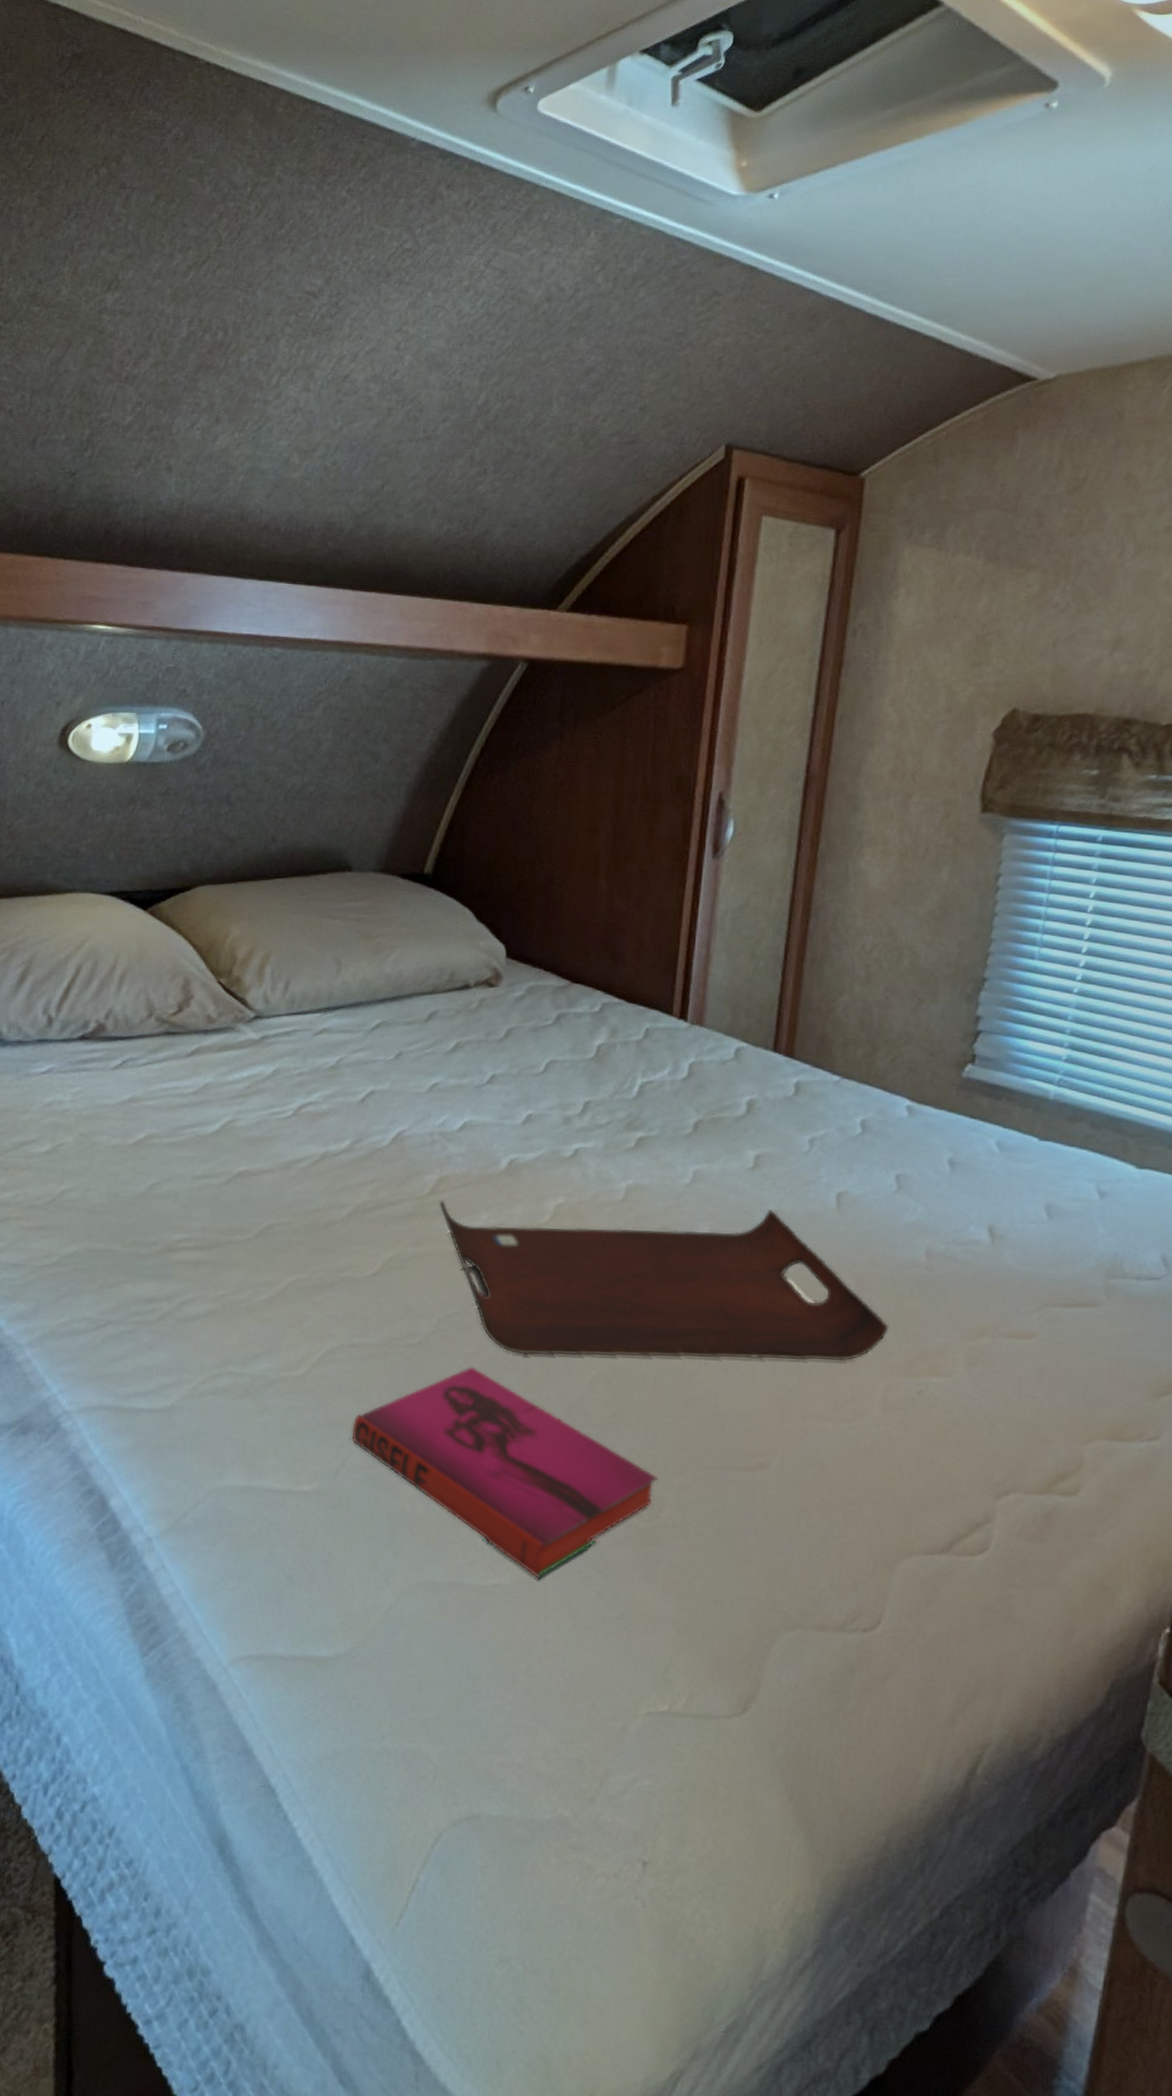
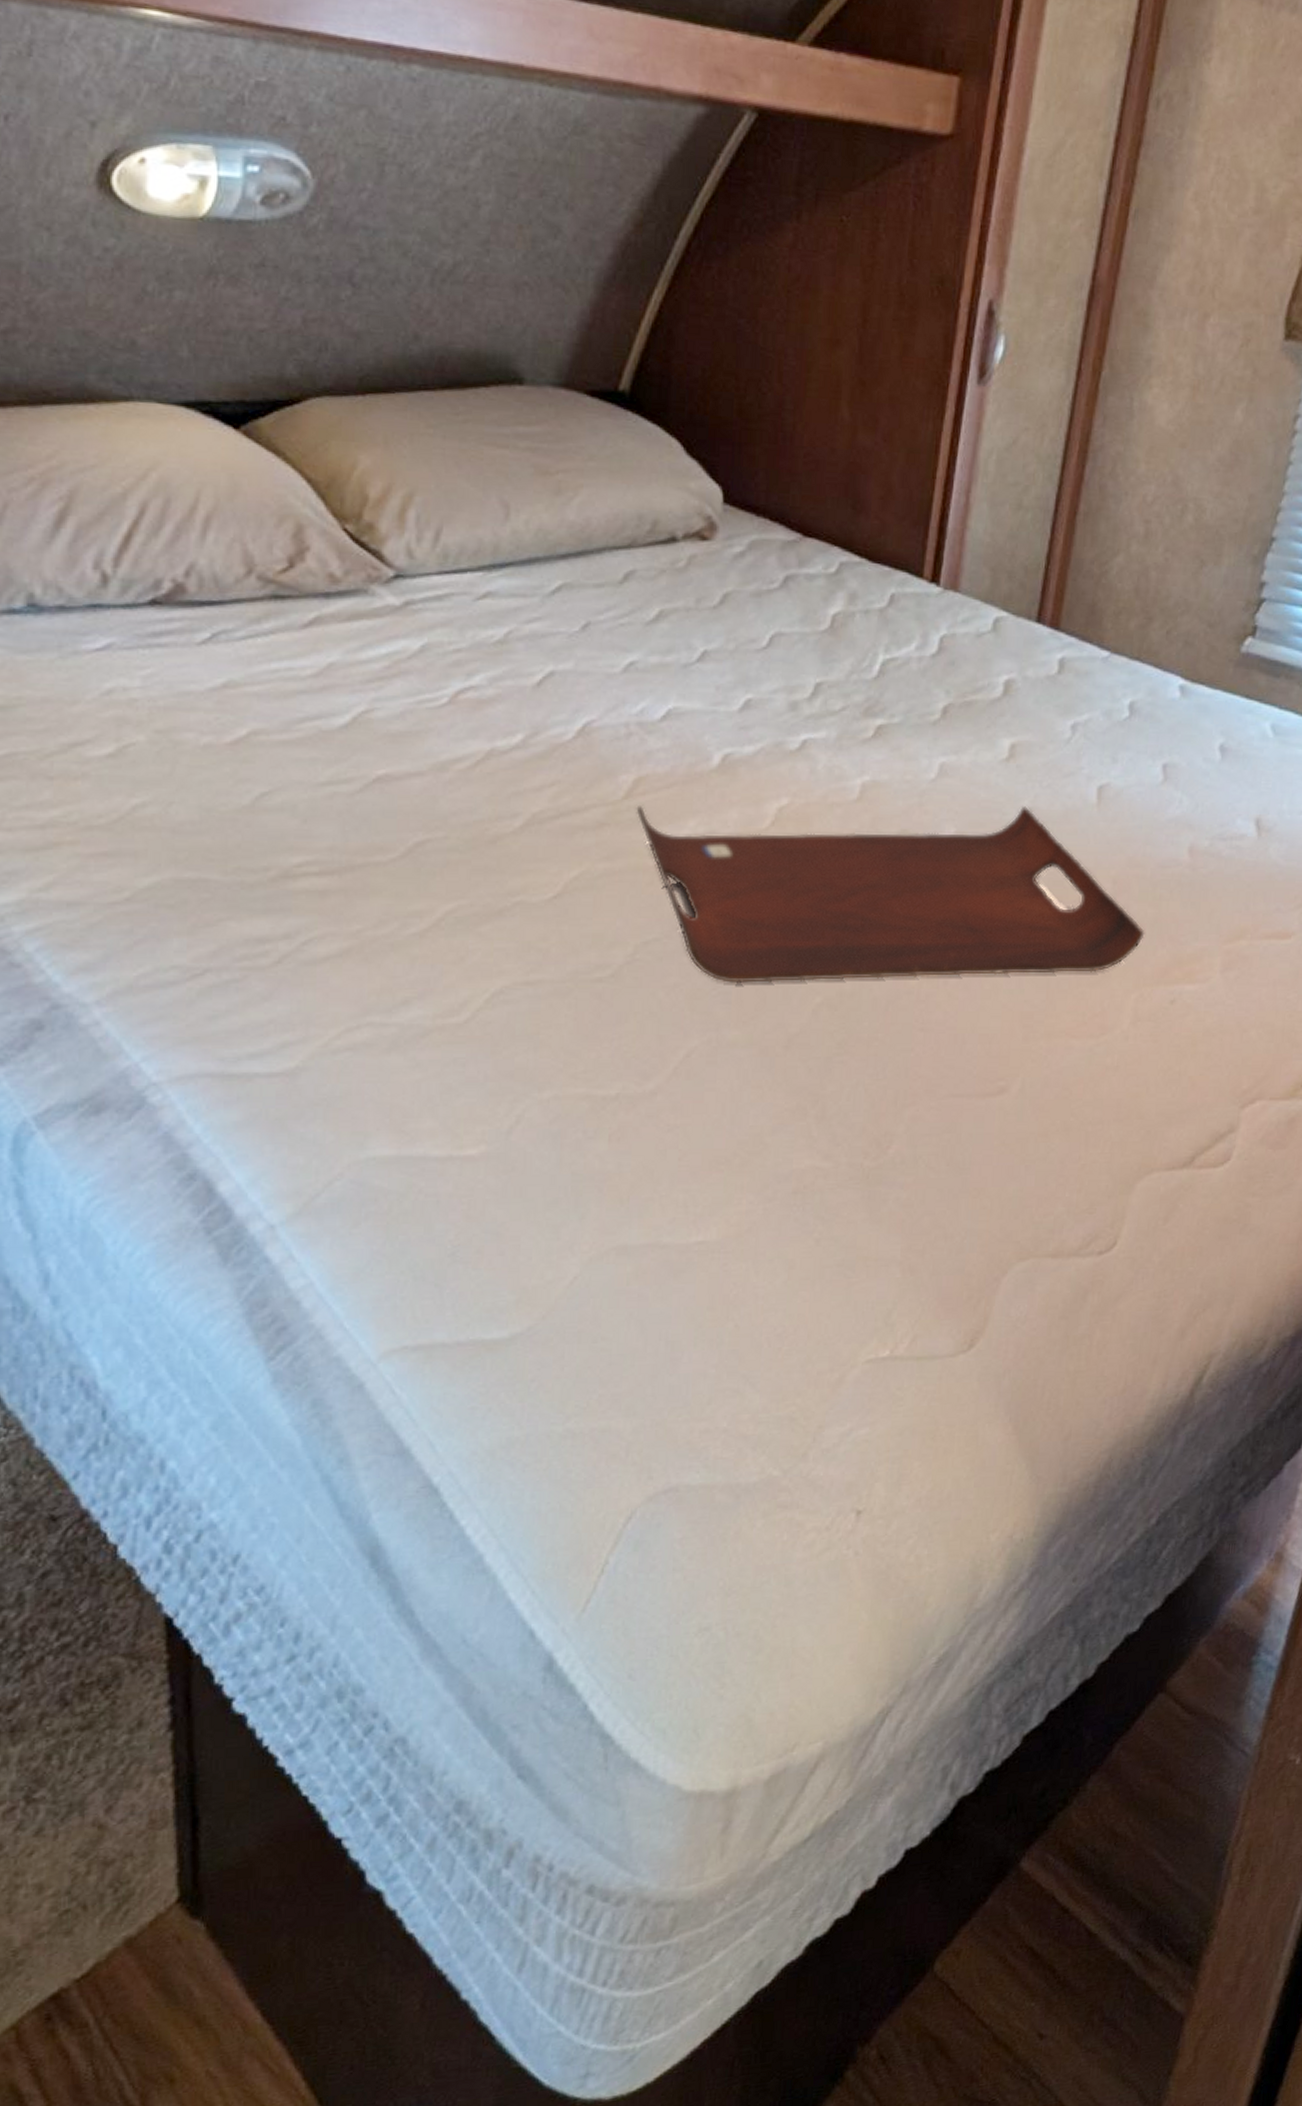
hardback book: present [351,1366,658,1579] -> none [527,1000,887,1231]

